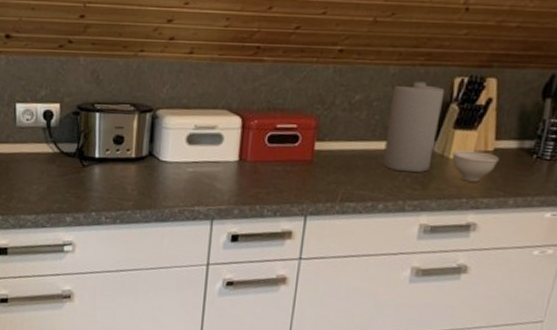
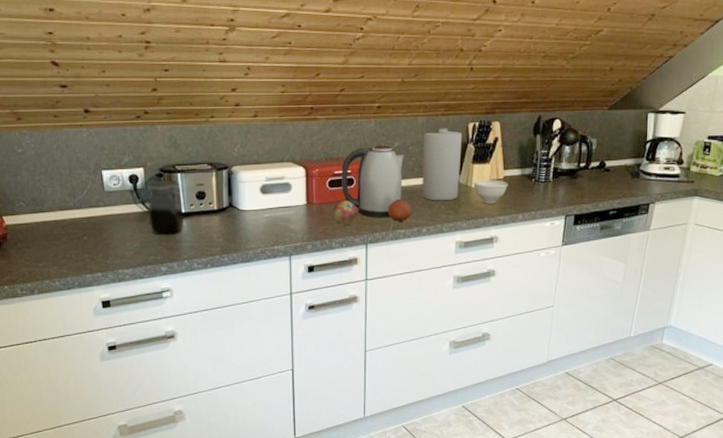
jar: none [59,118,97,182] -> present [146,179,184,235]
fruit: none [268,159,300,191] -> present [332,199,358,226]
kettle: none [283,97,365,187] -> present [341,145,404,218]
fruit: none [336,164,367,193] -> present [387,198,411,221]

